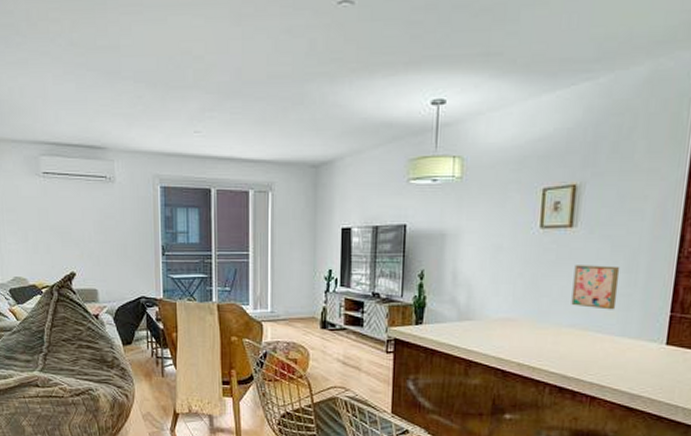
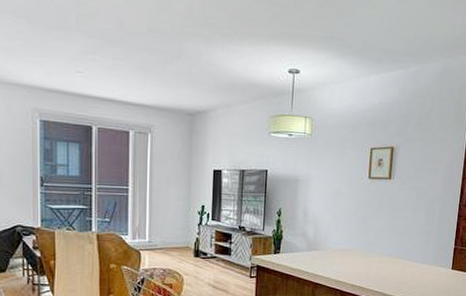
wall art: present [571,265,620,310] -> none [389,208,423,243]

